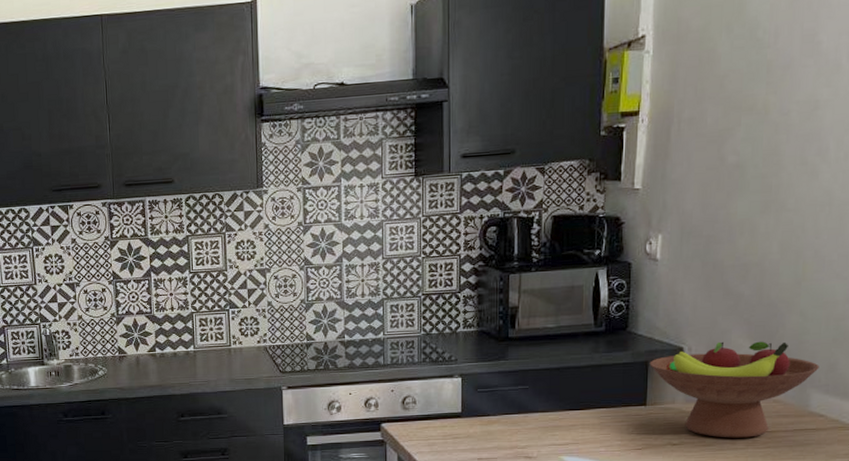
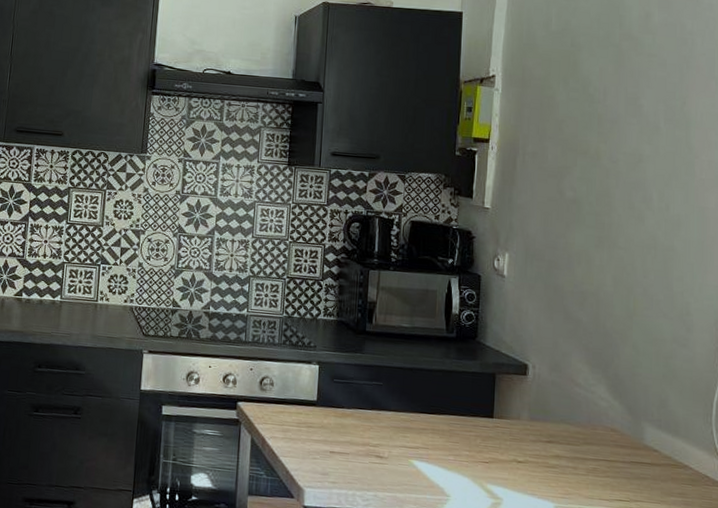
fruit bowl: present [649,341,819,438] -> none [496,363,652,465]

